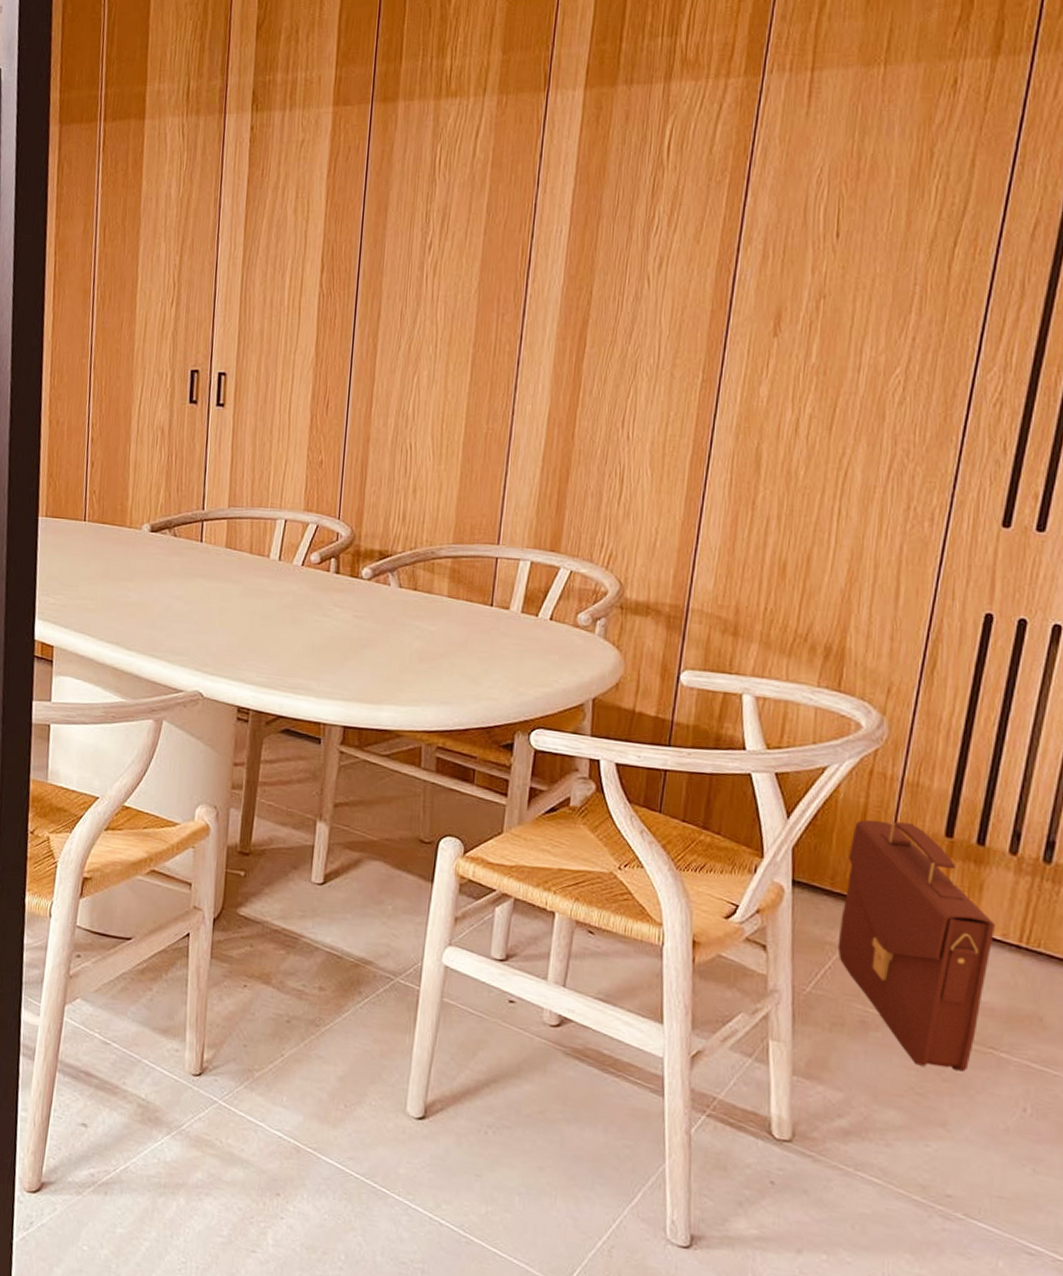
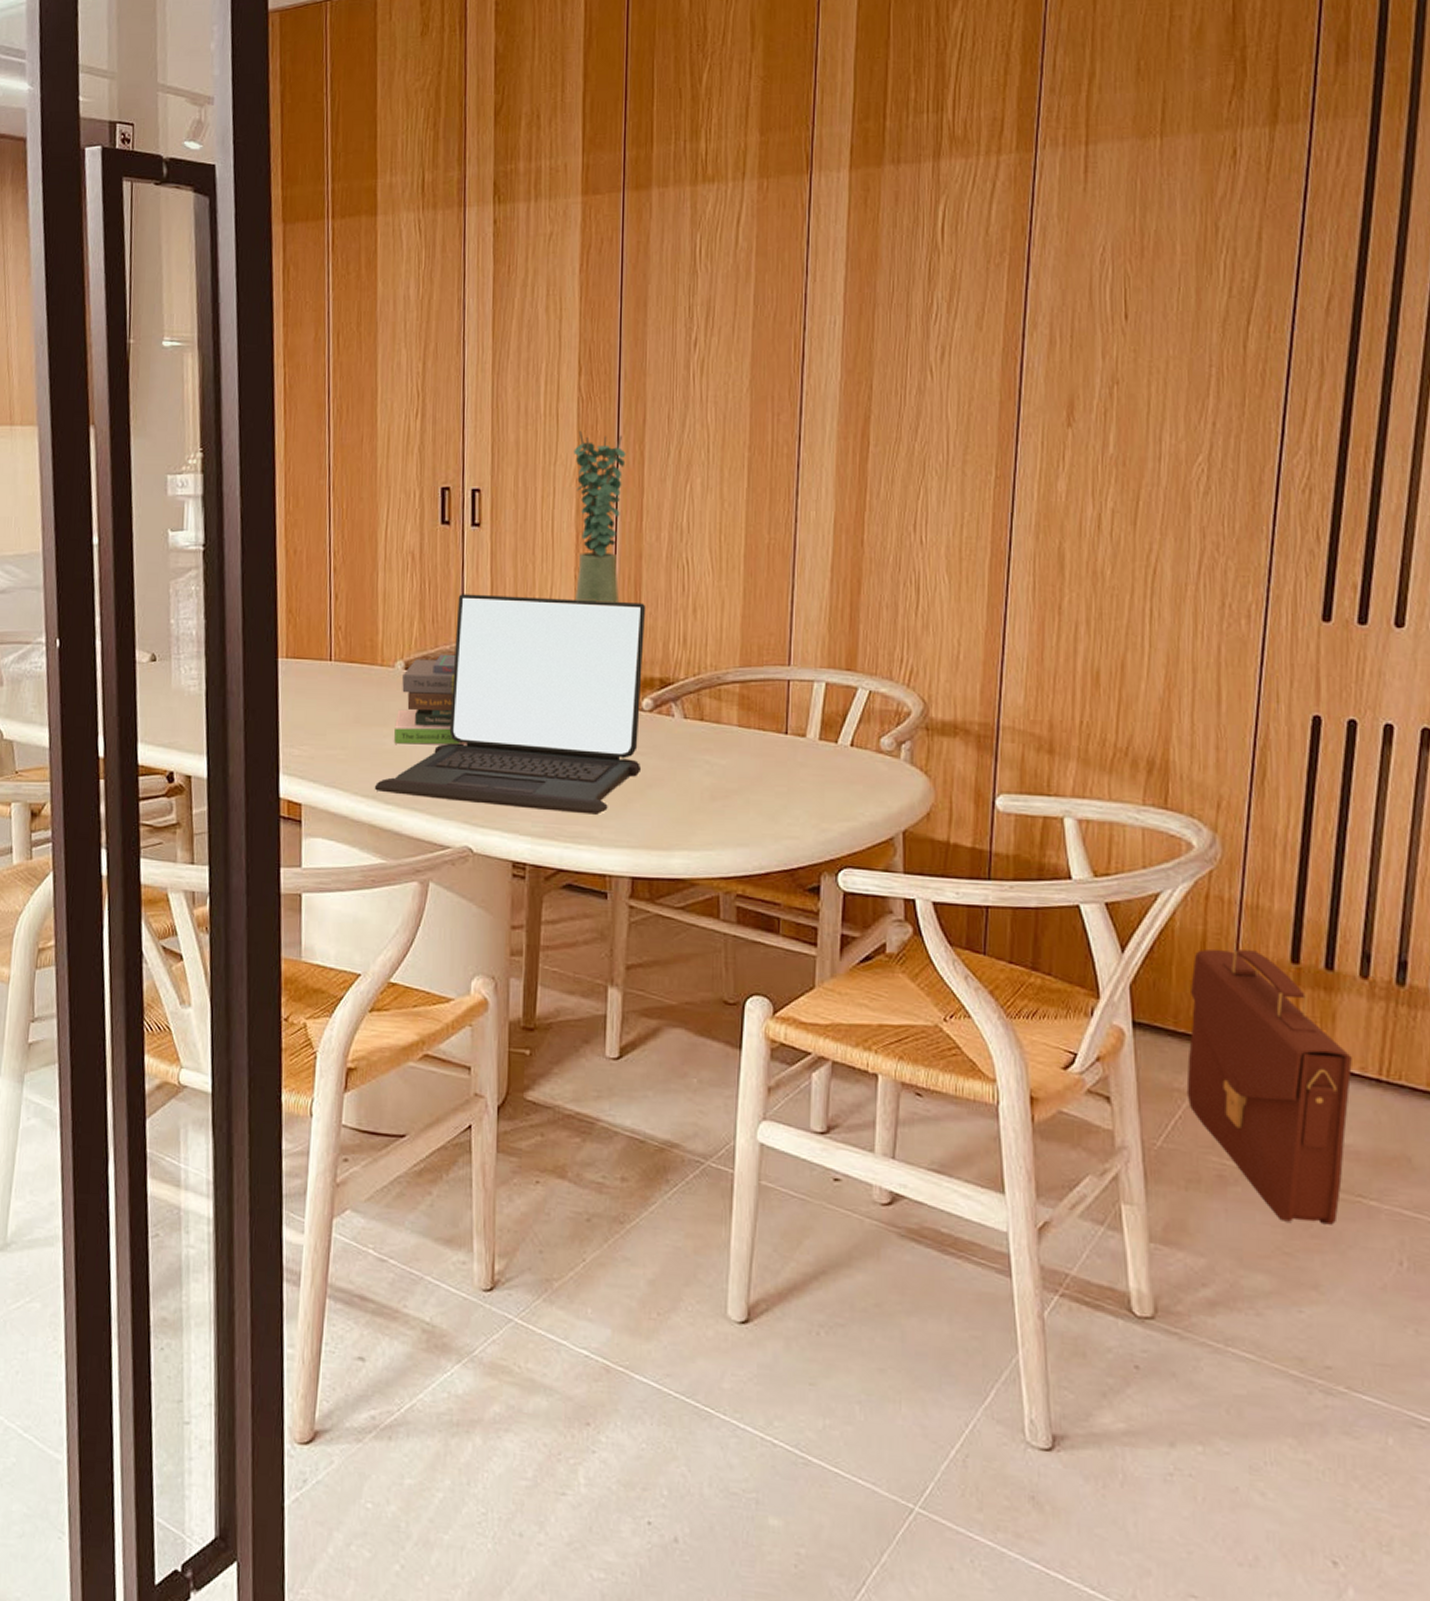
laptop: none [118,467,371,669] -> present [374,594,646,815]
books: none [138,519,203,601] -> present [394,654,468,745]
vase: none [306,323,360,482] -> present [573,430,626,604]

